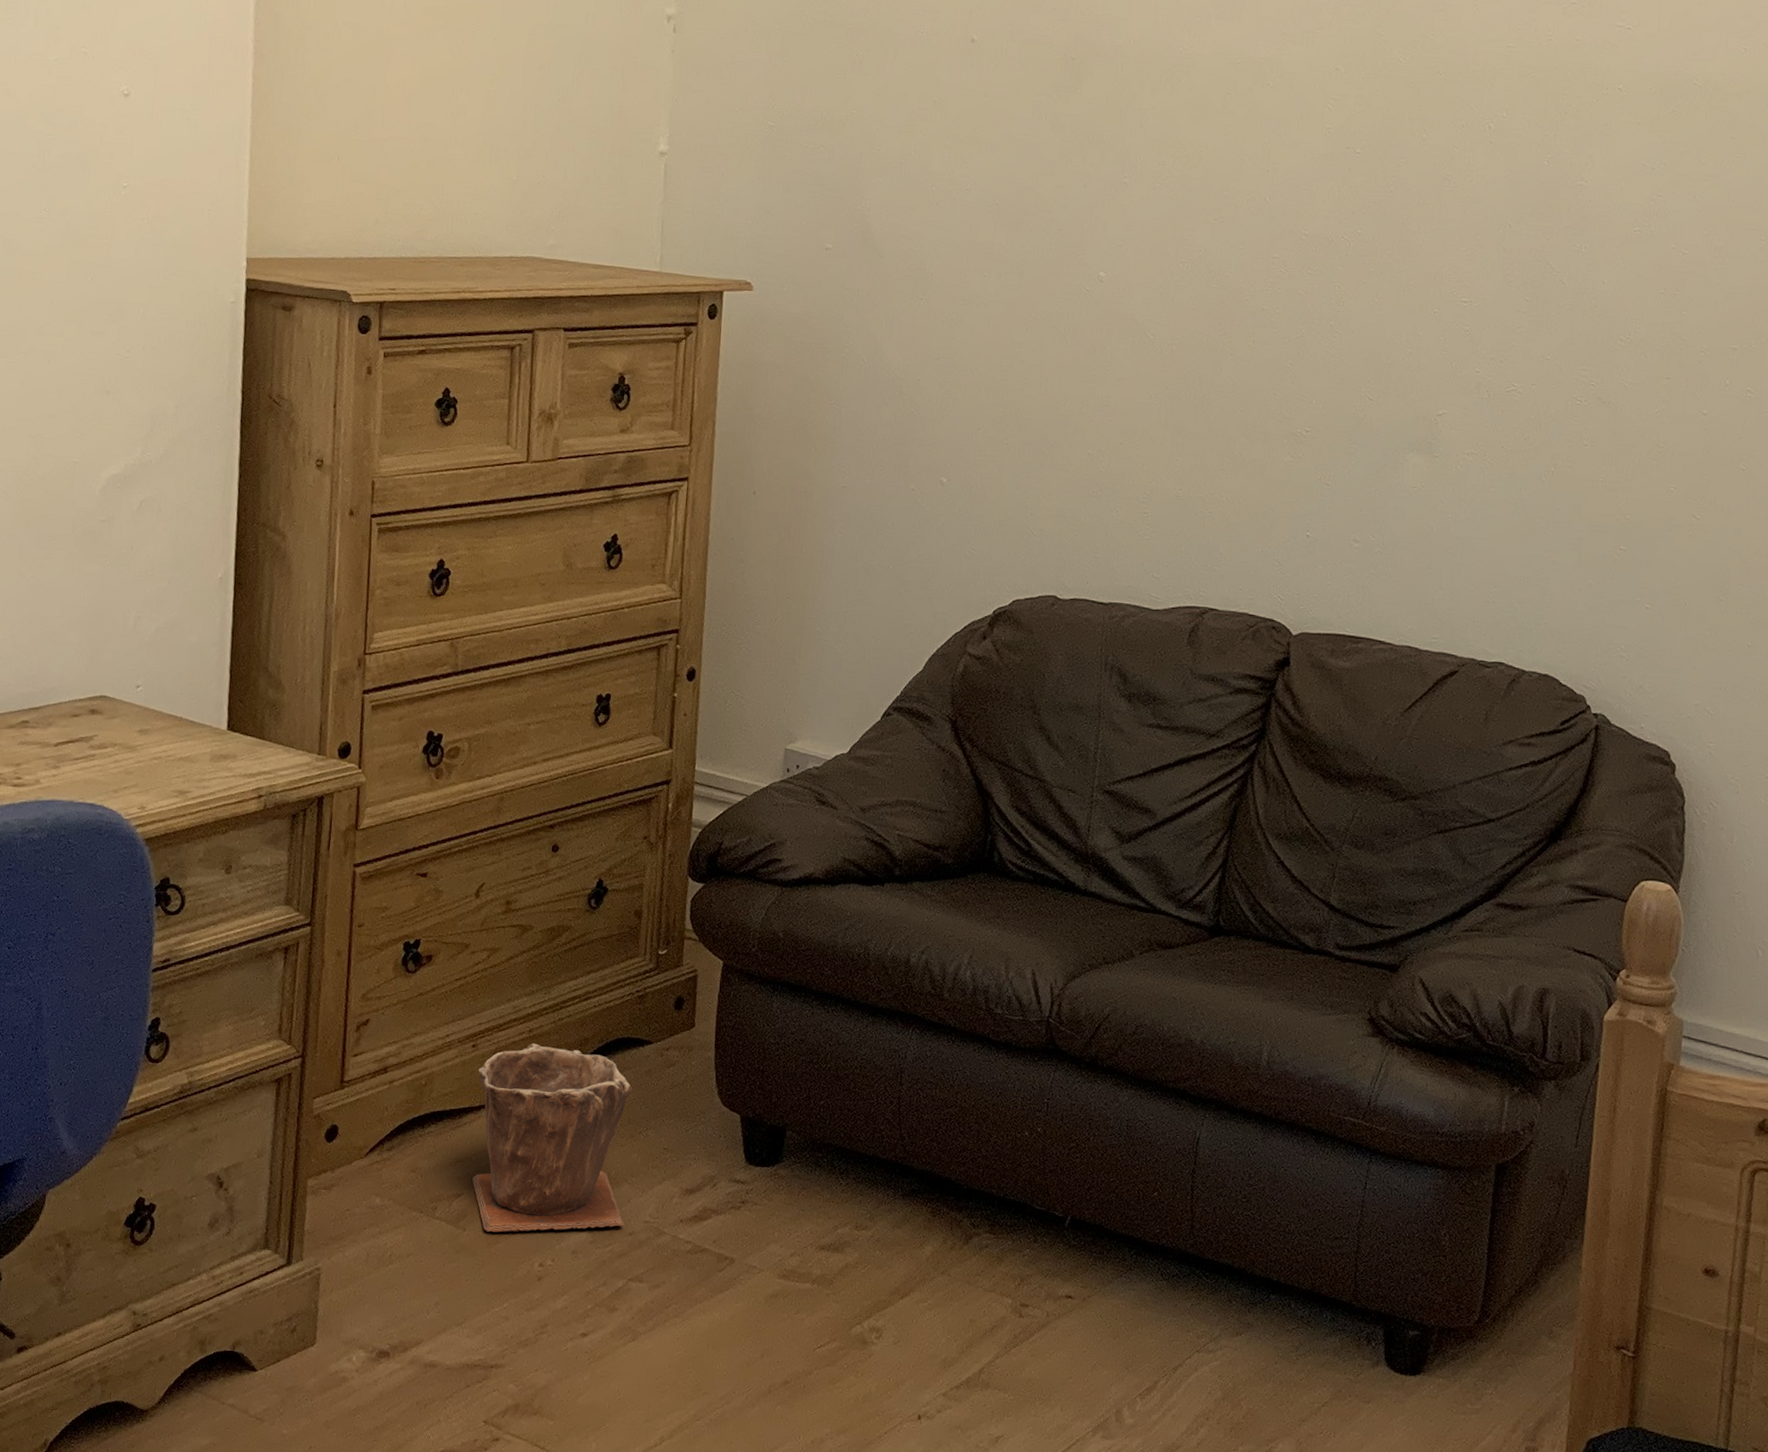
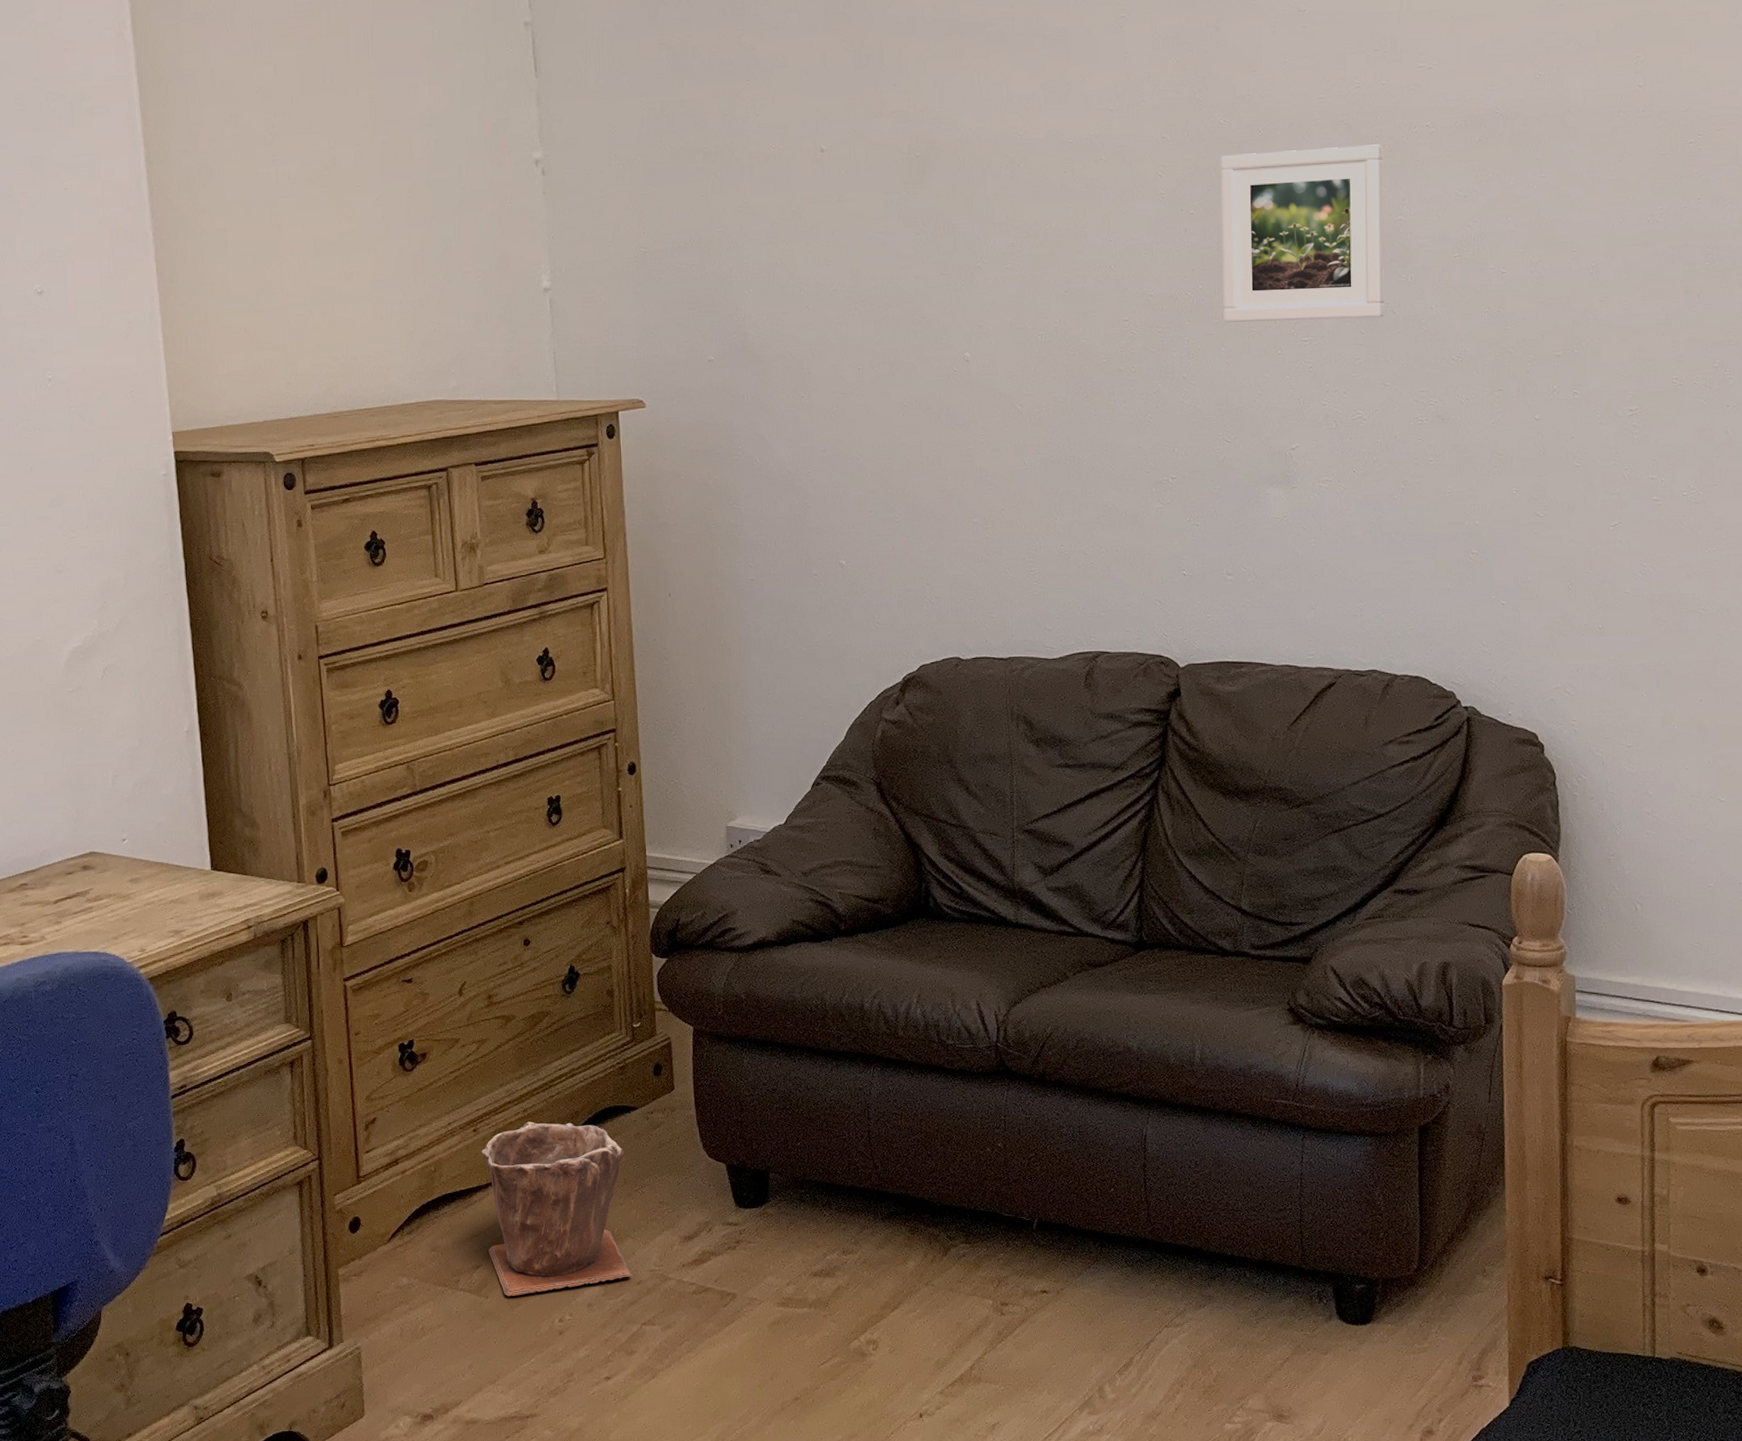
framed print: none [1380,95,1570,286] -> present [1220,144,1385,322]

